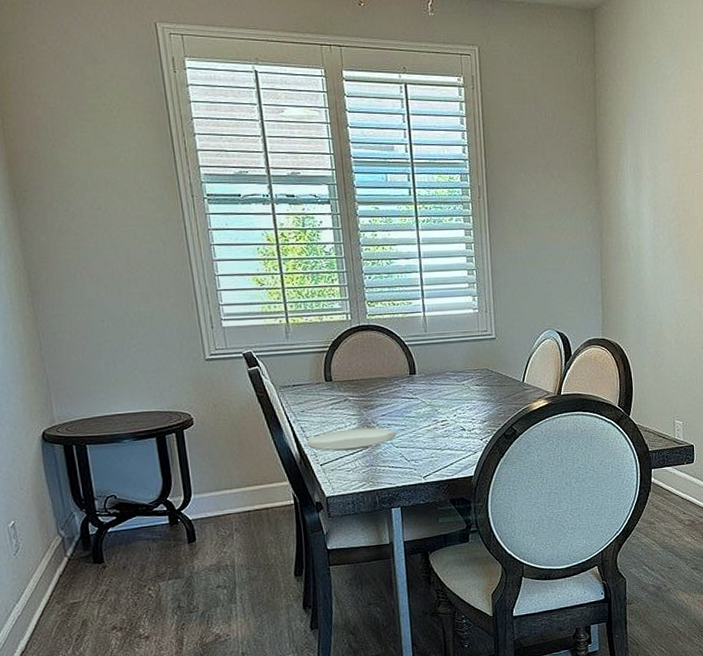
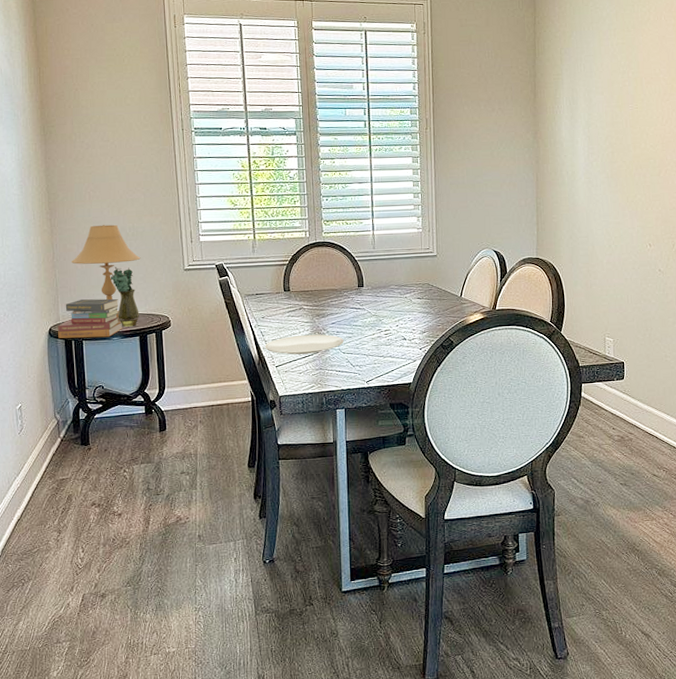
books: none [53,395,134,443] -> present [58,298,122,339]
lamp: none [63,308,151,422] -> present [71,224,141,322]
vase: none [115,358,155,427] -> present [110,267,139,327]

